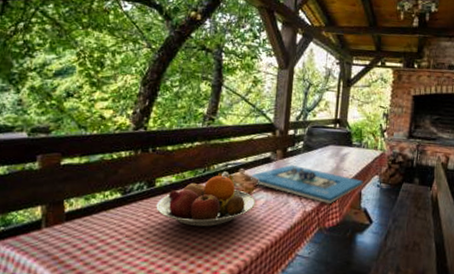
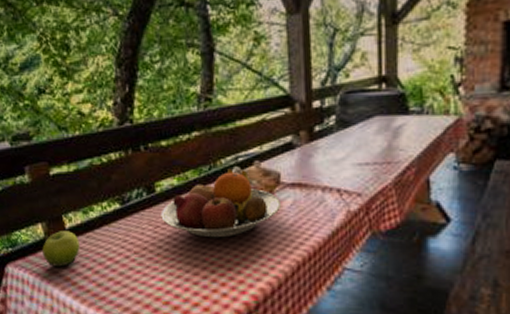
fruit: none [36,214,76,246] -> present [42,231,80,267]
architectural model: present [251,164,363,203] -> none [270,149,431,198]

